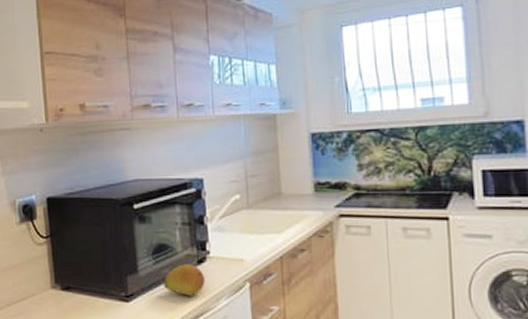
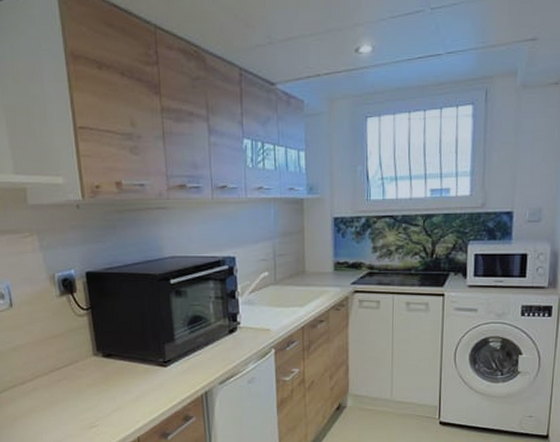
fruit: present [163,264,205,296] -> none [198,333,236,361]

